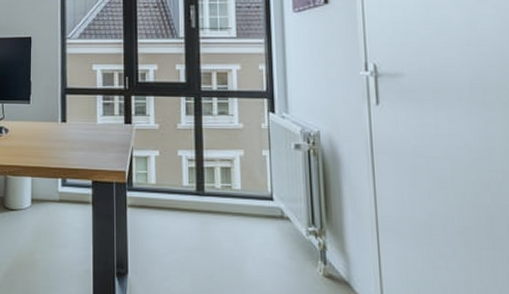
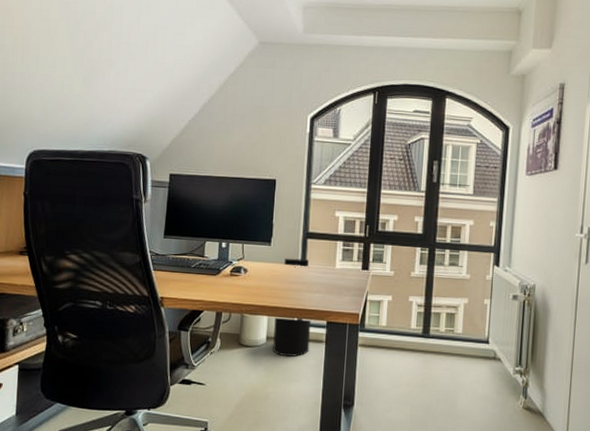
trash can: none [38,115,76,220] -> present [273,258,312,357]

